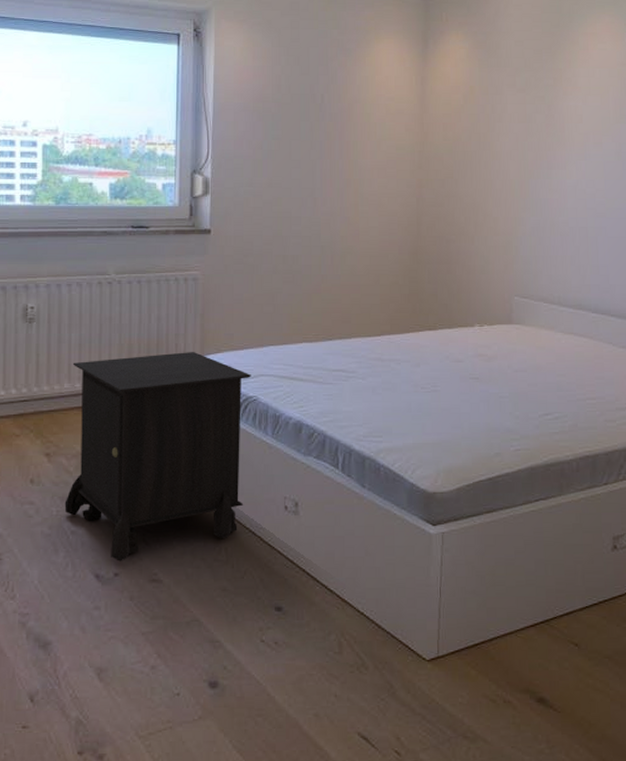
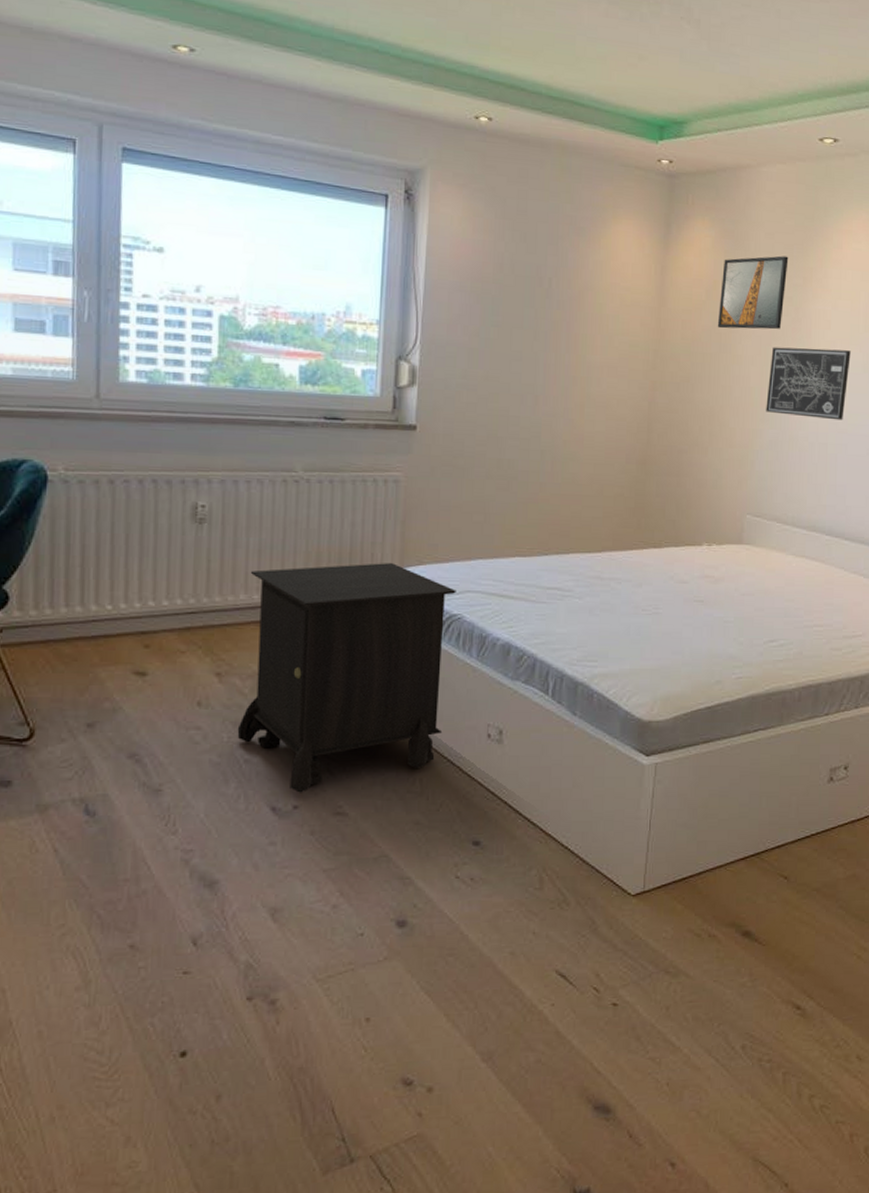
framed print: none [475,60,539,129] -> present [717,255,789,330]
wall art: none [526,141,604,205] -> present [766,347,851,421]

